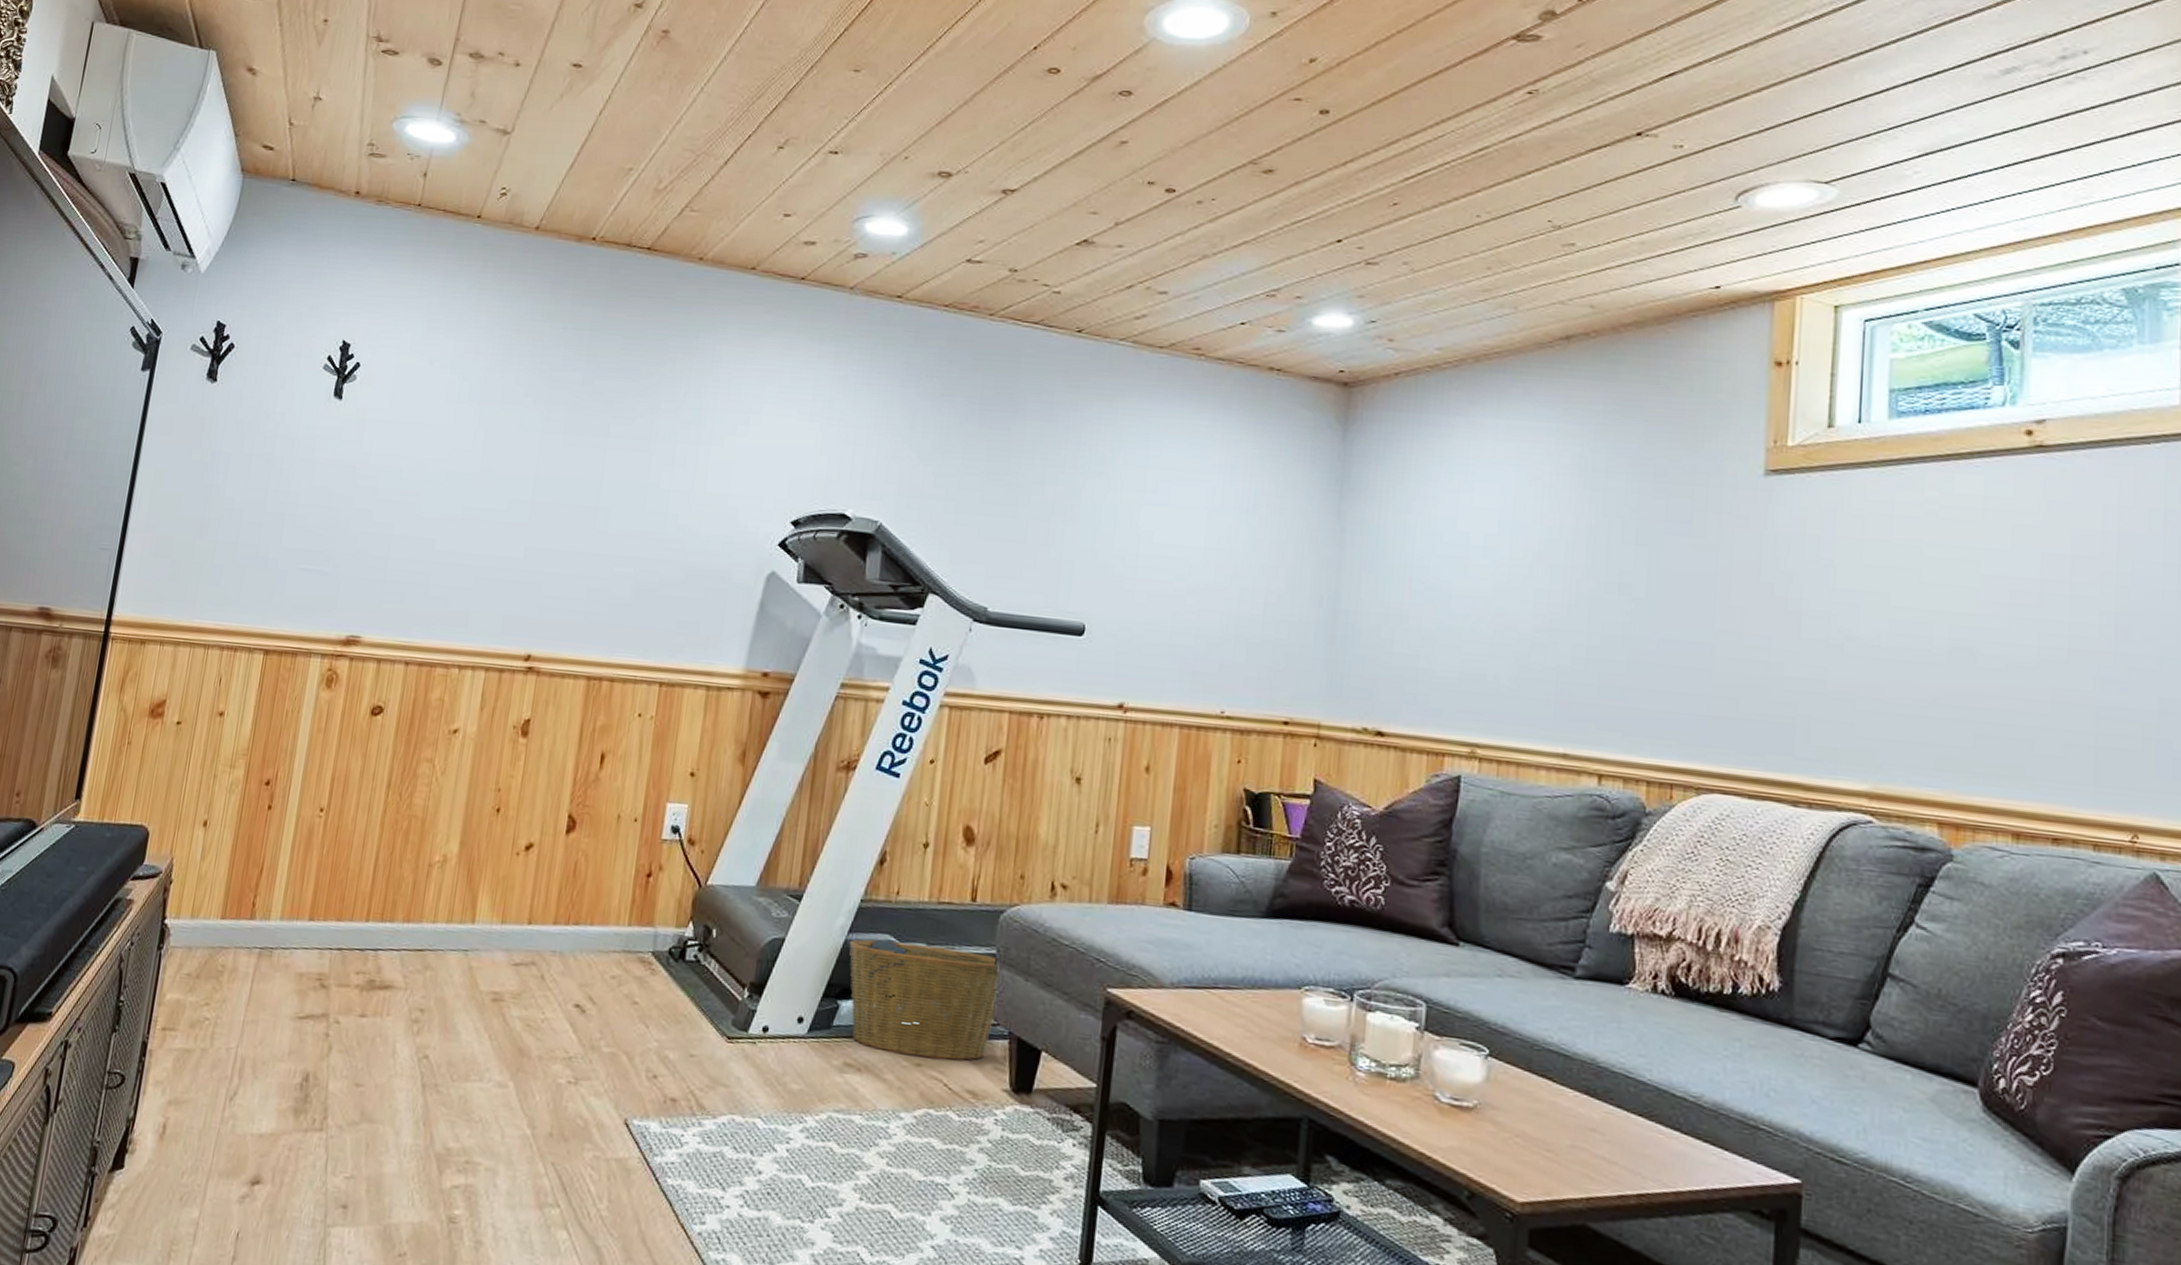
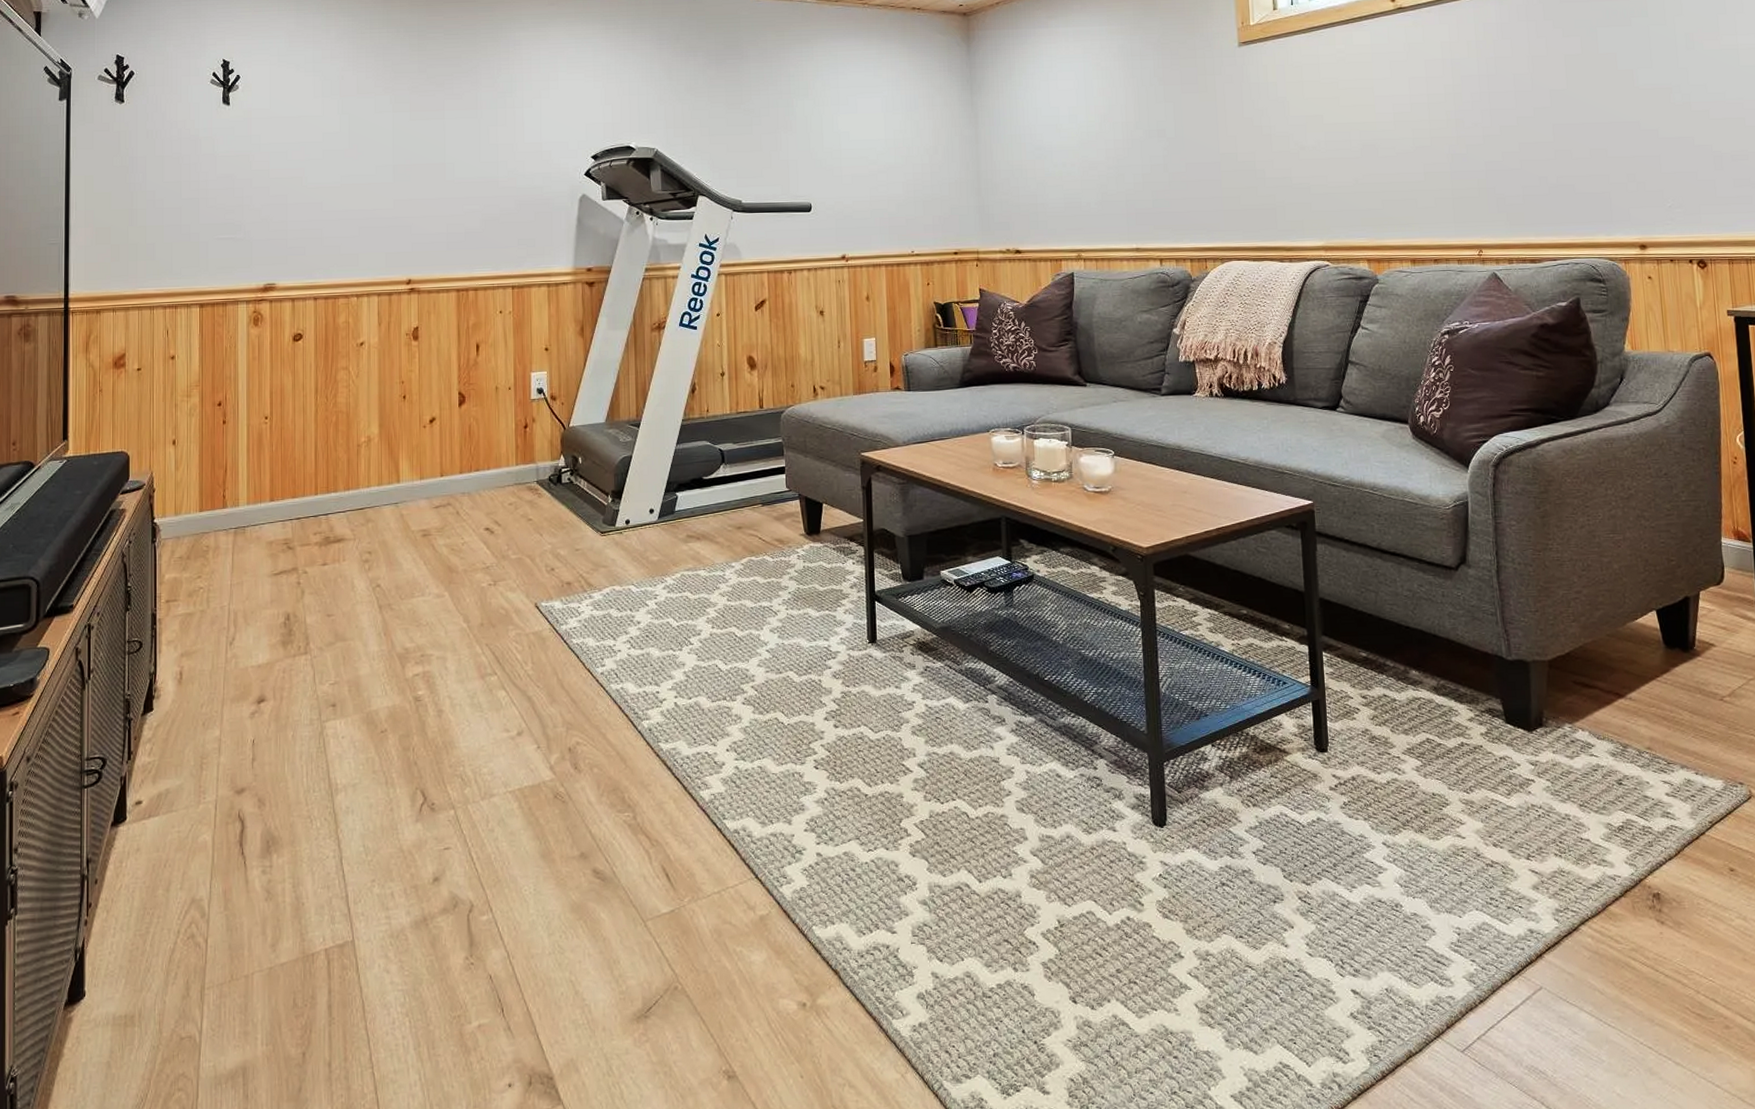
basket: present [849,939,998,1061] -> none [678,443,788,523]

